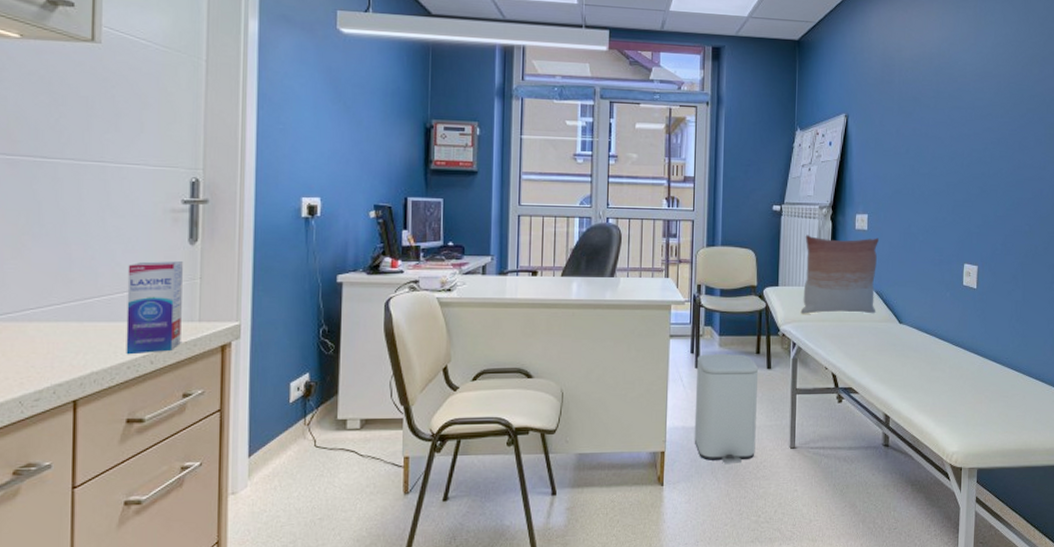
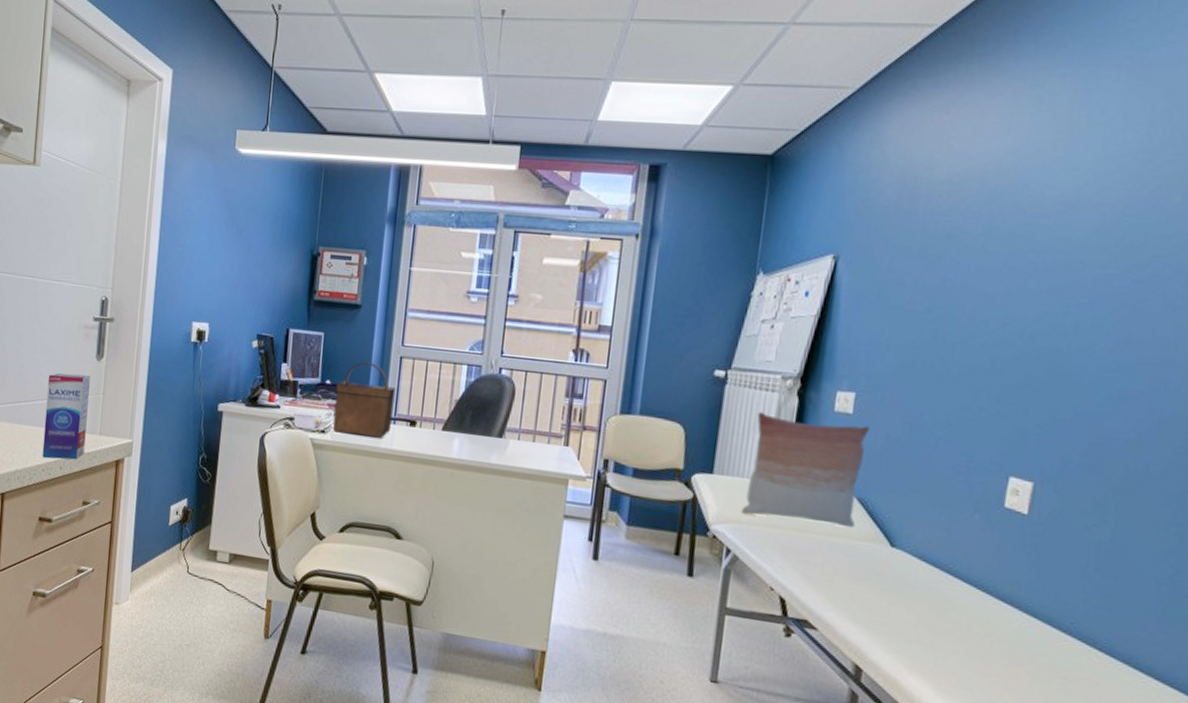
handbag: none [458,222,516,290] -> present [332,361,396,438]
pedal bin: present [694,353,759,464] -> none [583,544,676,686]

